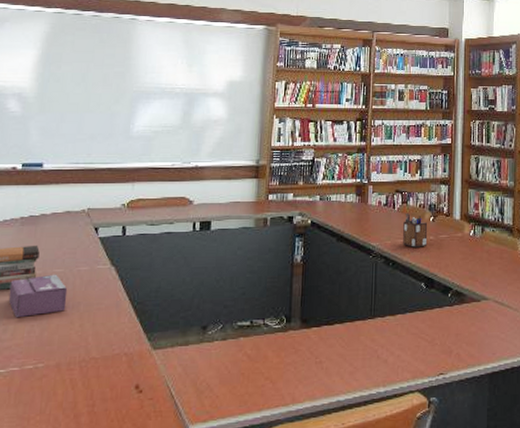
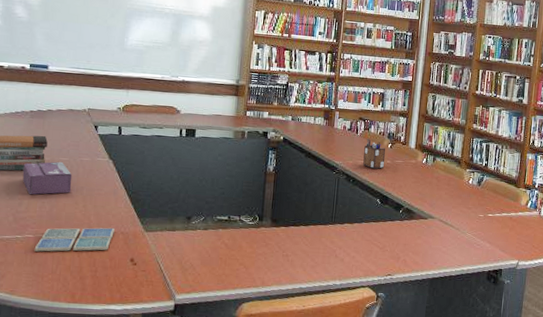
drink coaster: none [19,348,117,388] -> present [34,227,115,252]

